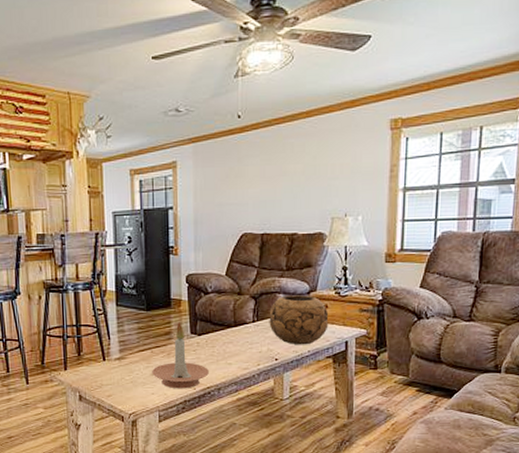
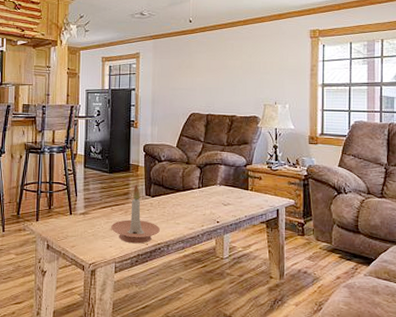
decorative bowl: present [269,295,329,345] -> none [212,167,262,211]

